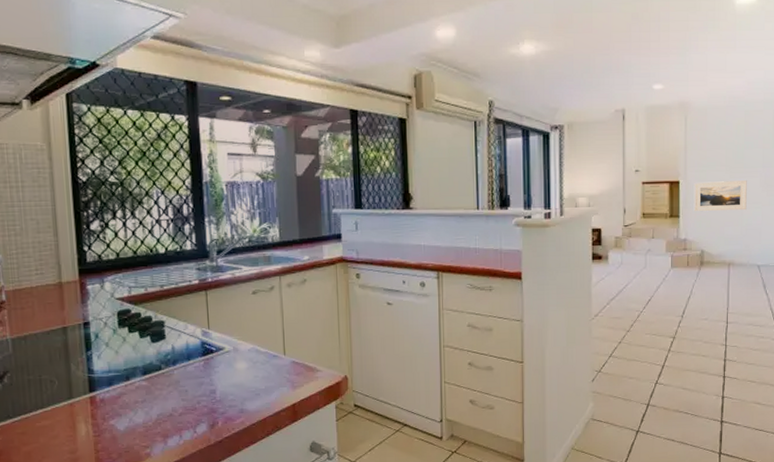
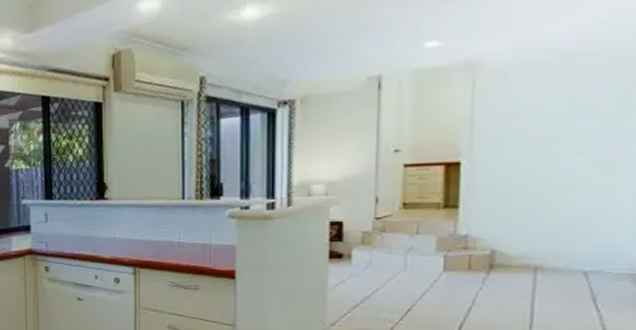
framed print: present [693,180,747,212] -> none [481,159,571,201]

